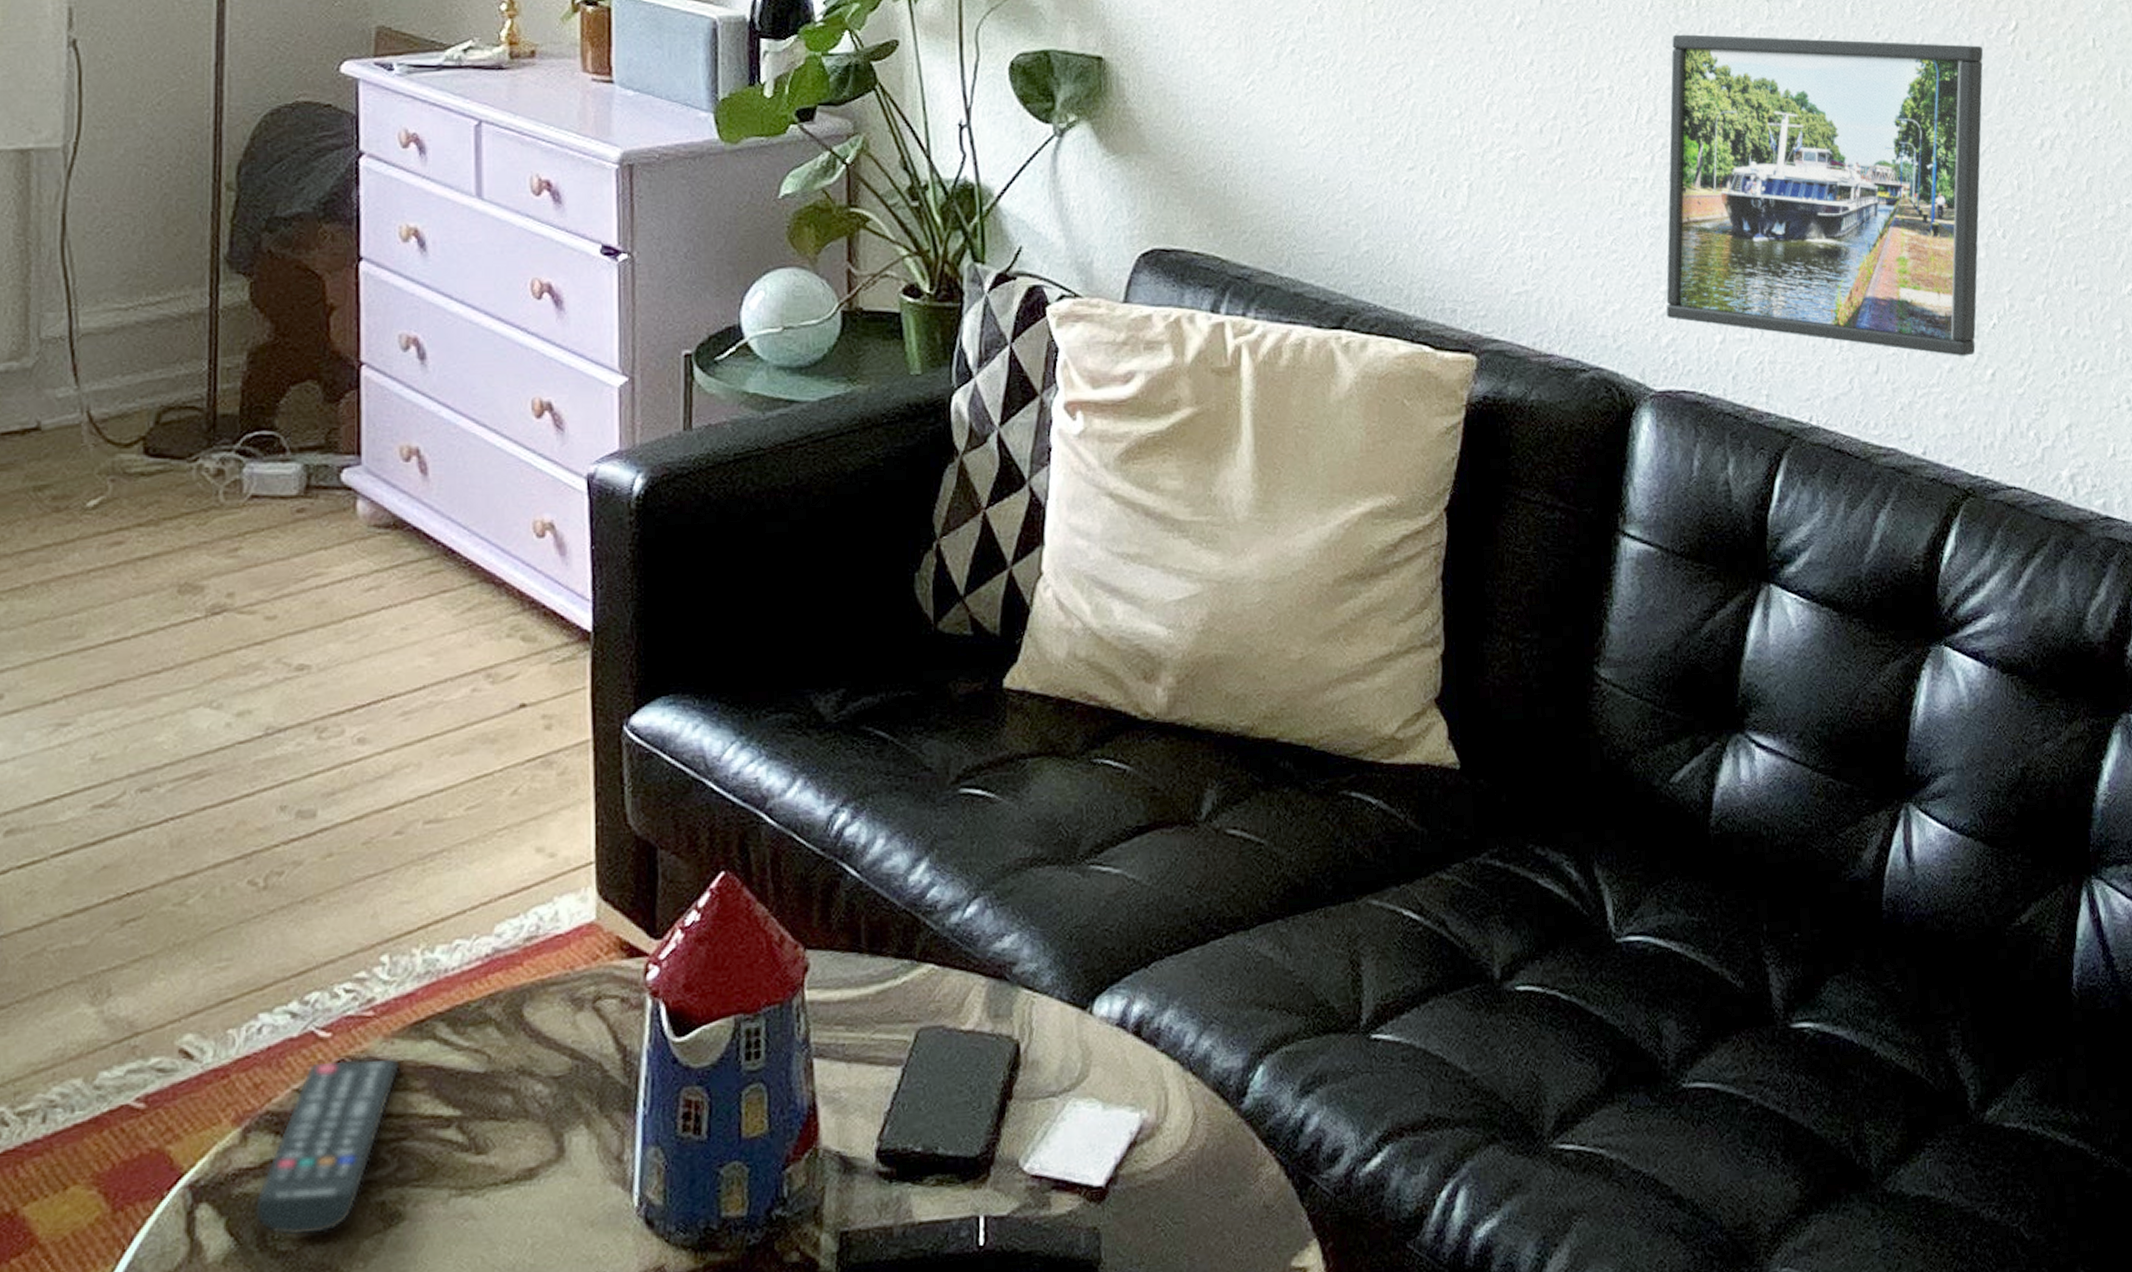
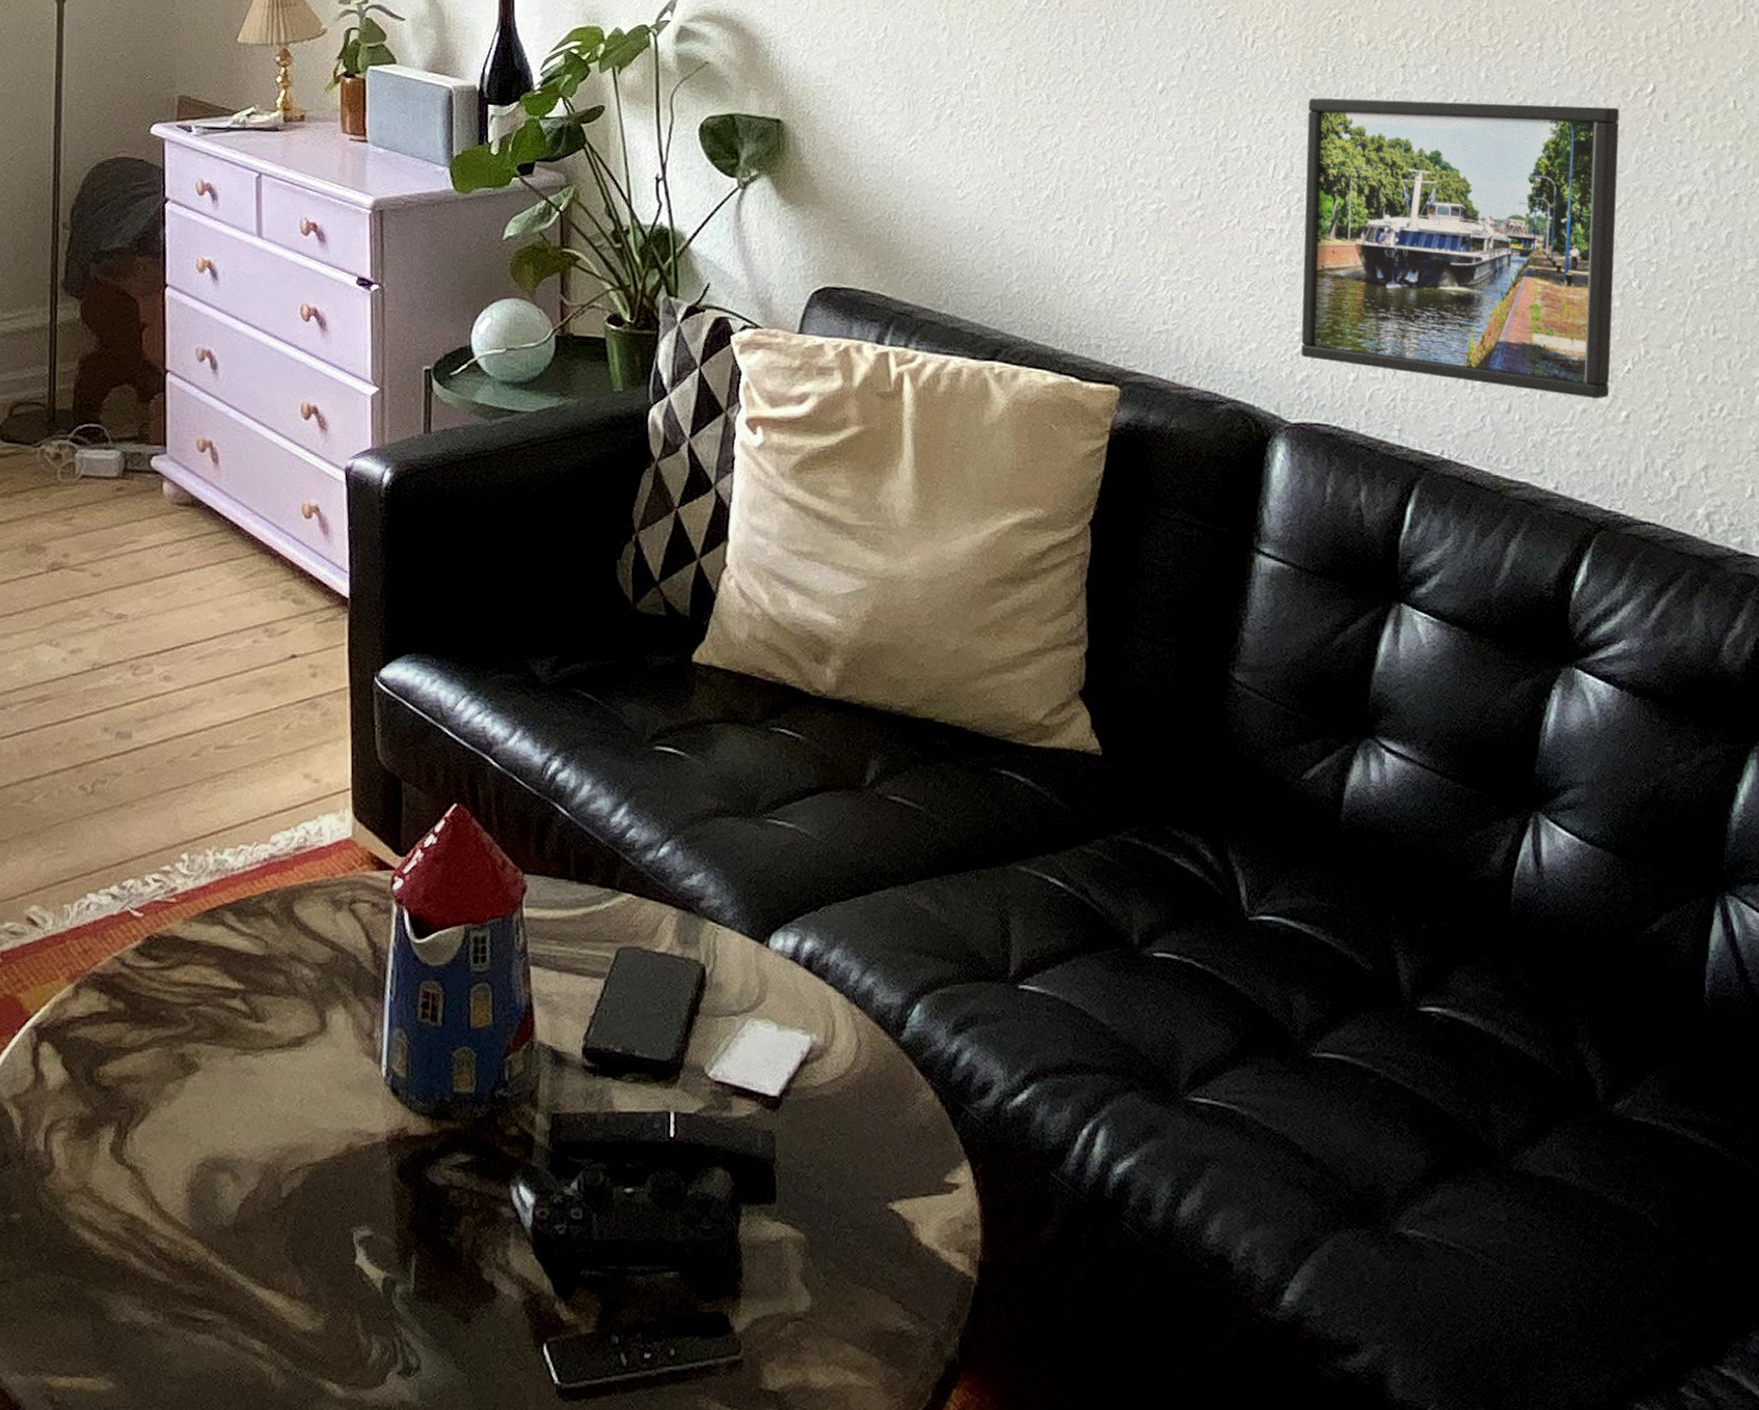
remote control: present [254,1057,400,1237] -> none [83,935,197,1076]

